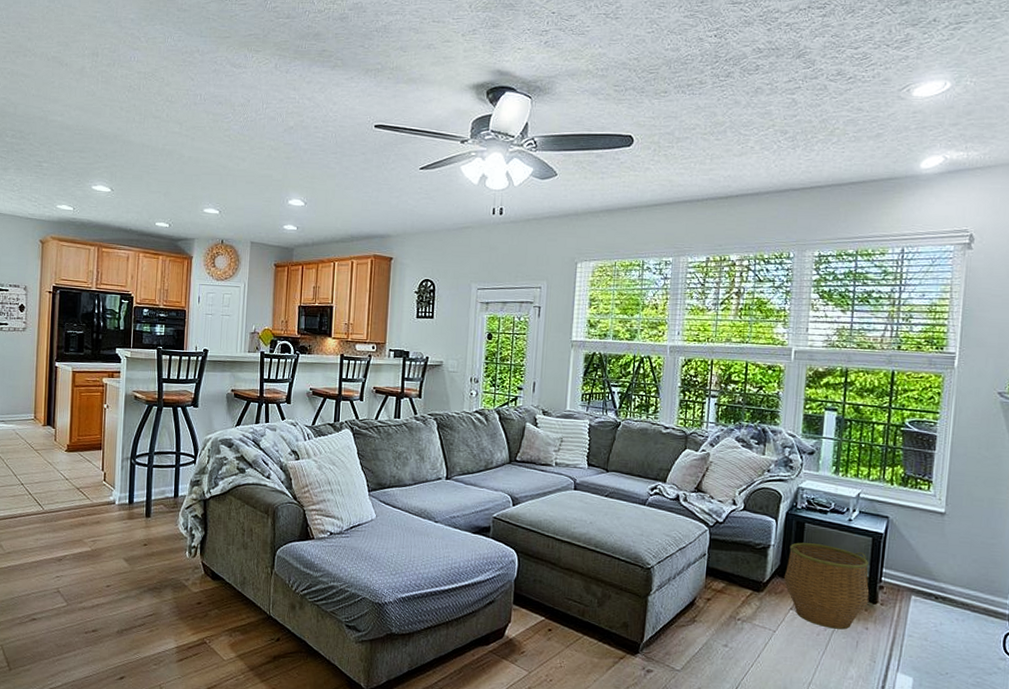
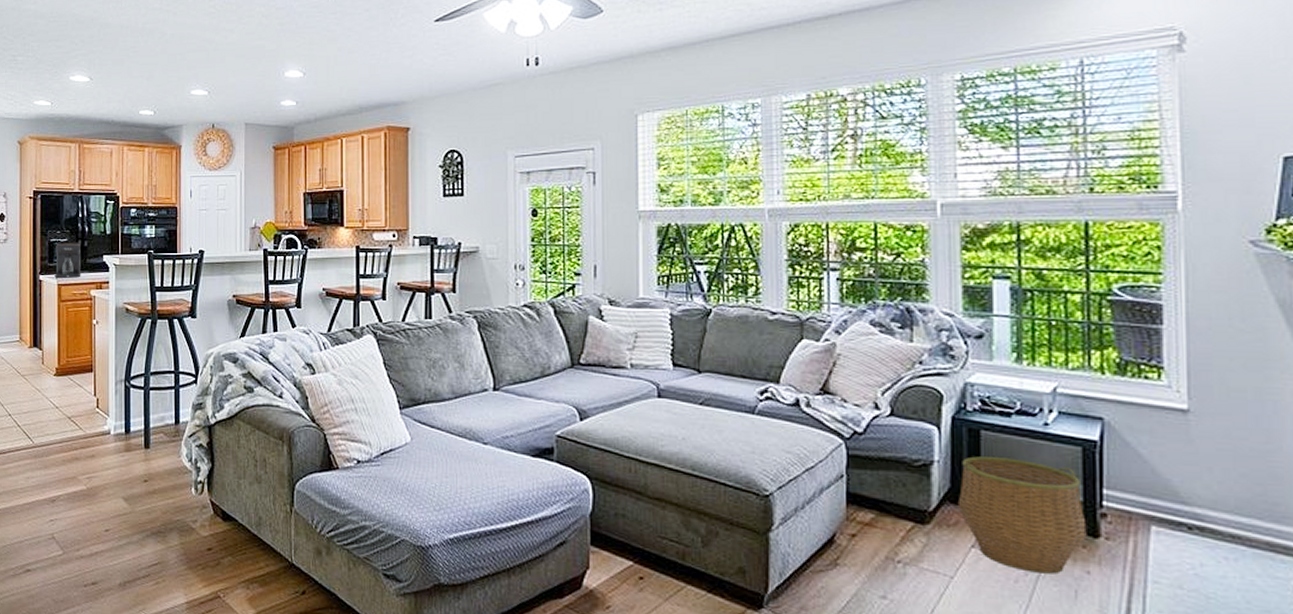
coffee maker: none [70,333,96,367] -> present [54,242,81,278]

